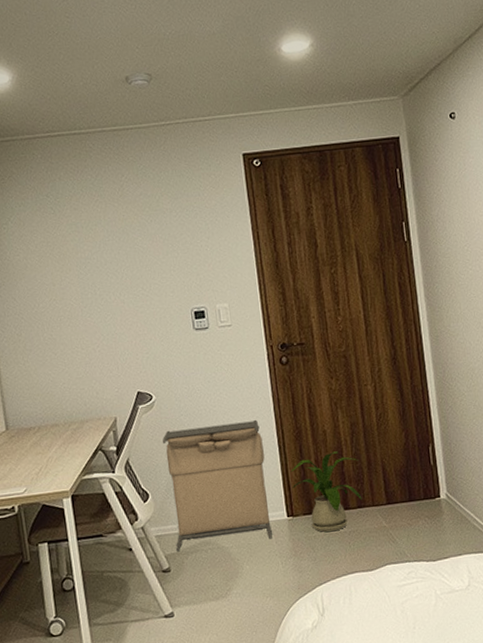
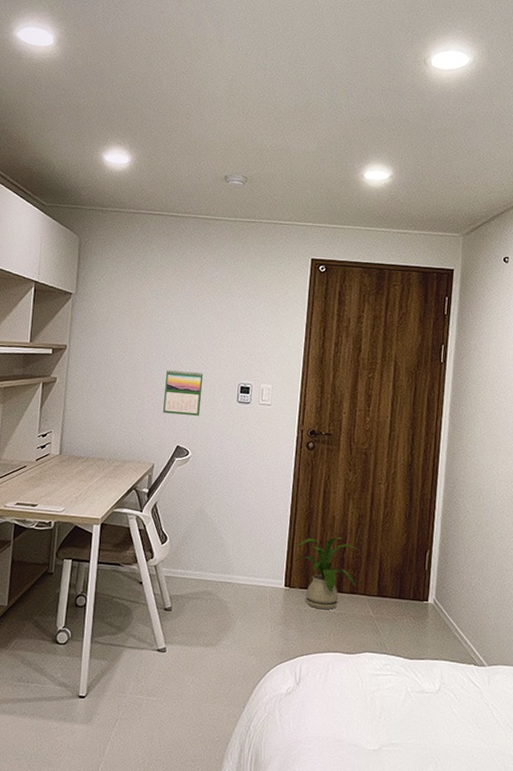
calendar: none [107,305,156,359] -> present [163,369,204,416]
laundry hamper: present [162,419,272,552] -> none [181,485,277,603]

